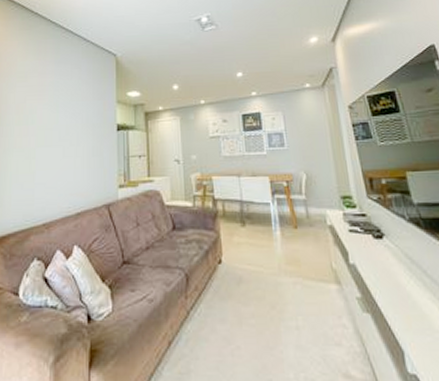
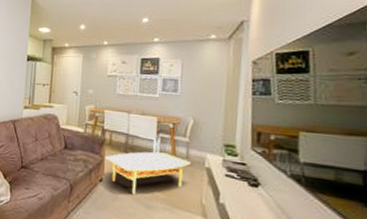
coffee table: none [221,216,312,273] -> present [105,151,191,195]

